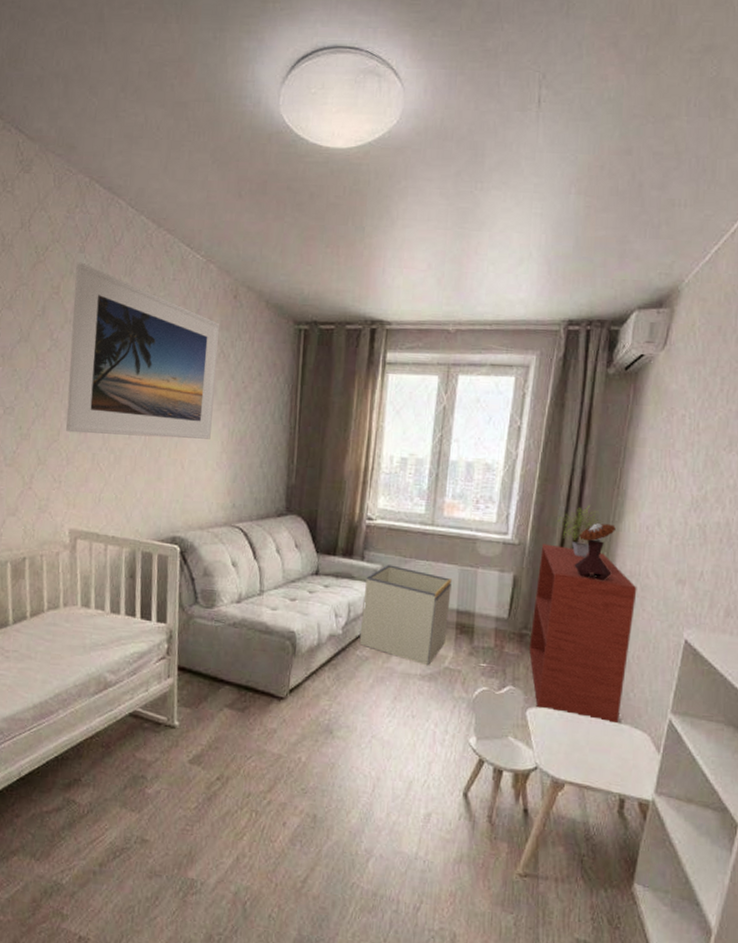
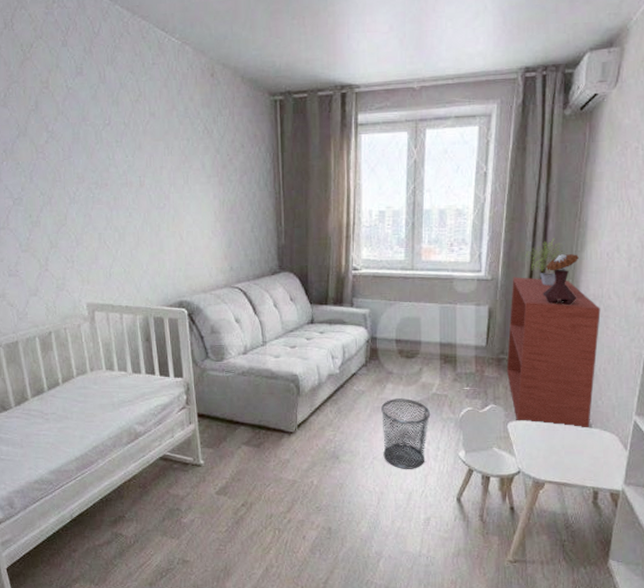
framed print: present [66,262,220,439] -> none [61,55,204,216]
storage bin: present [359,565,452,666] -> none [355,308,434,394]
waste bin: none [383,668,441,754] -> present [381,397,431,469]

